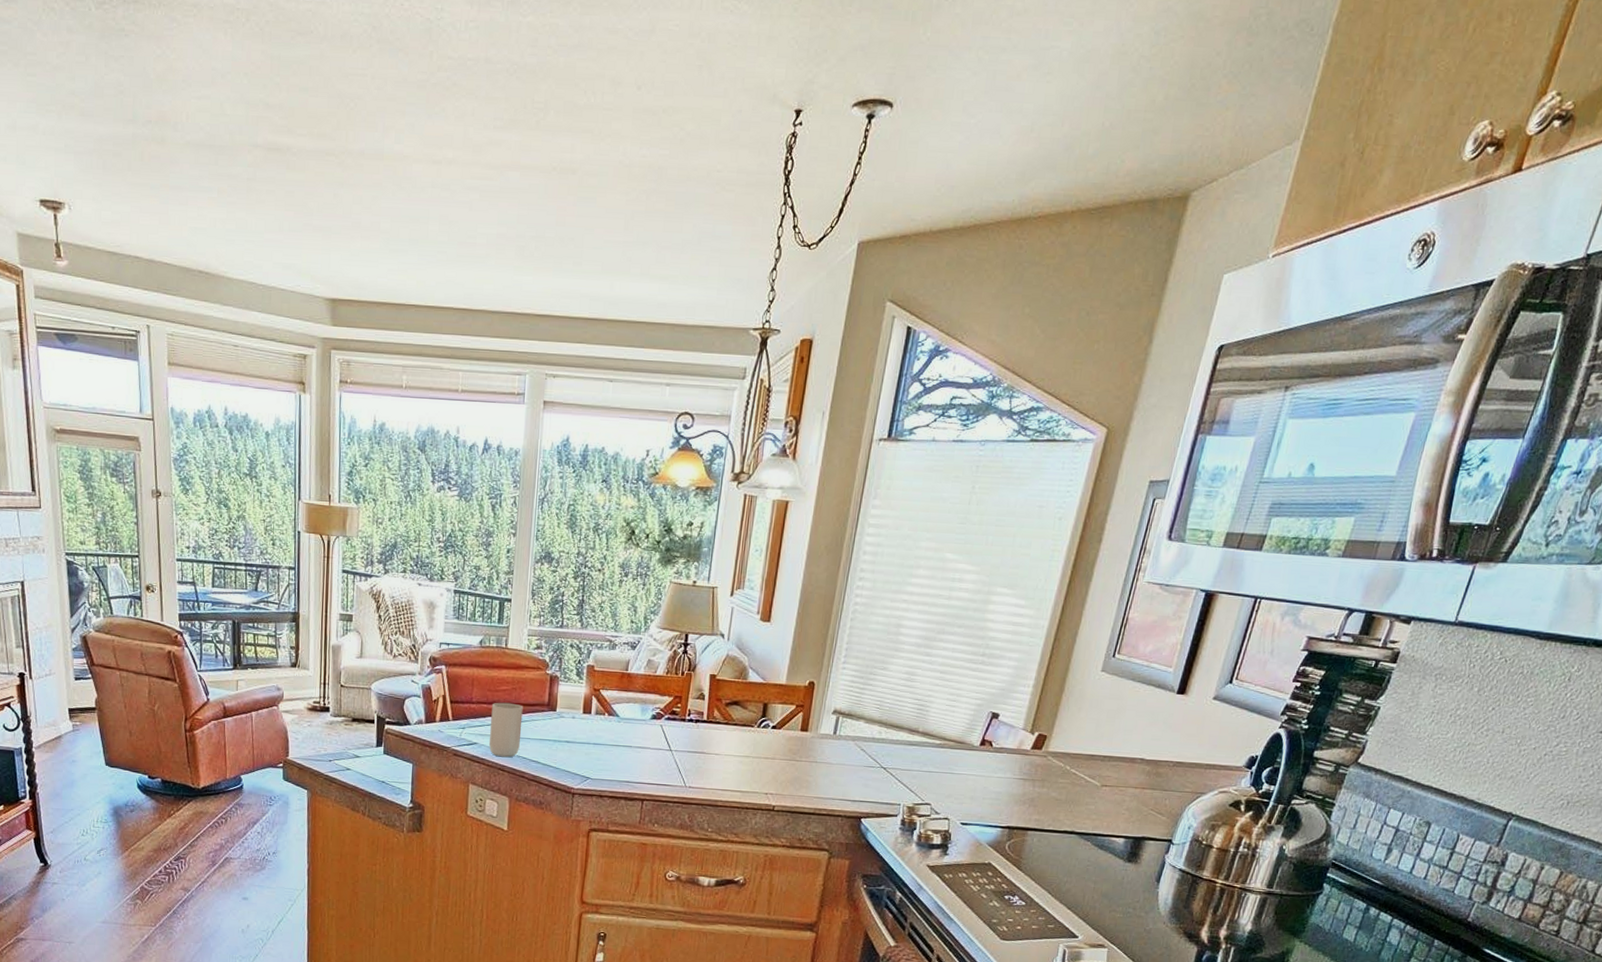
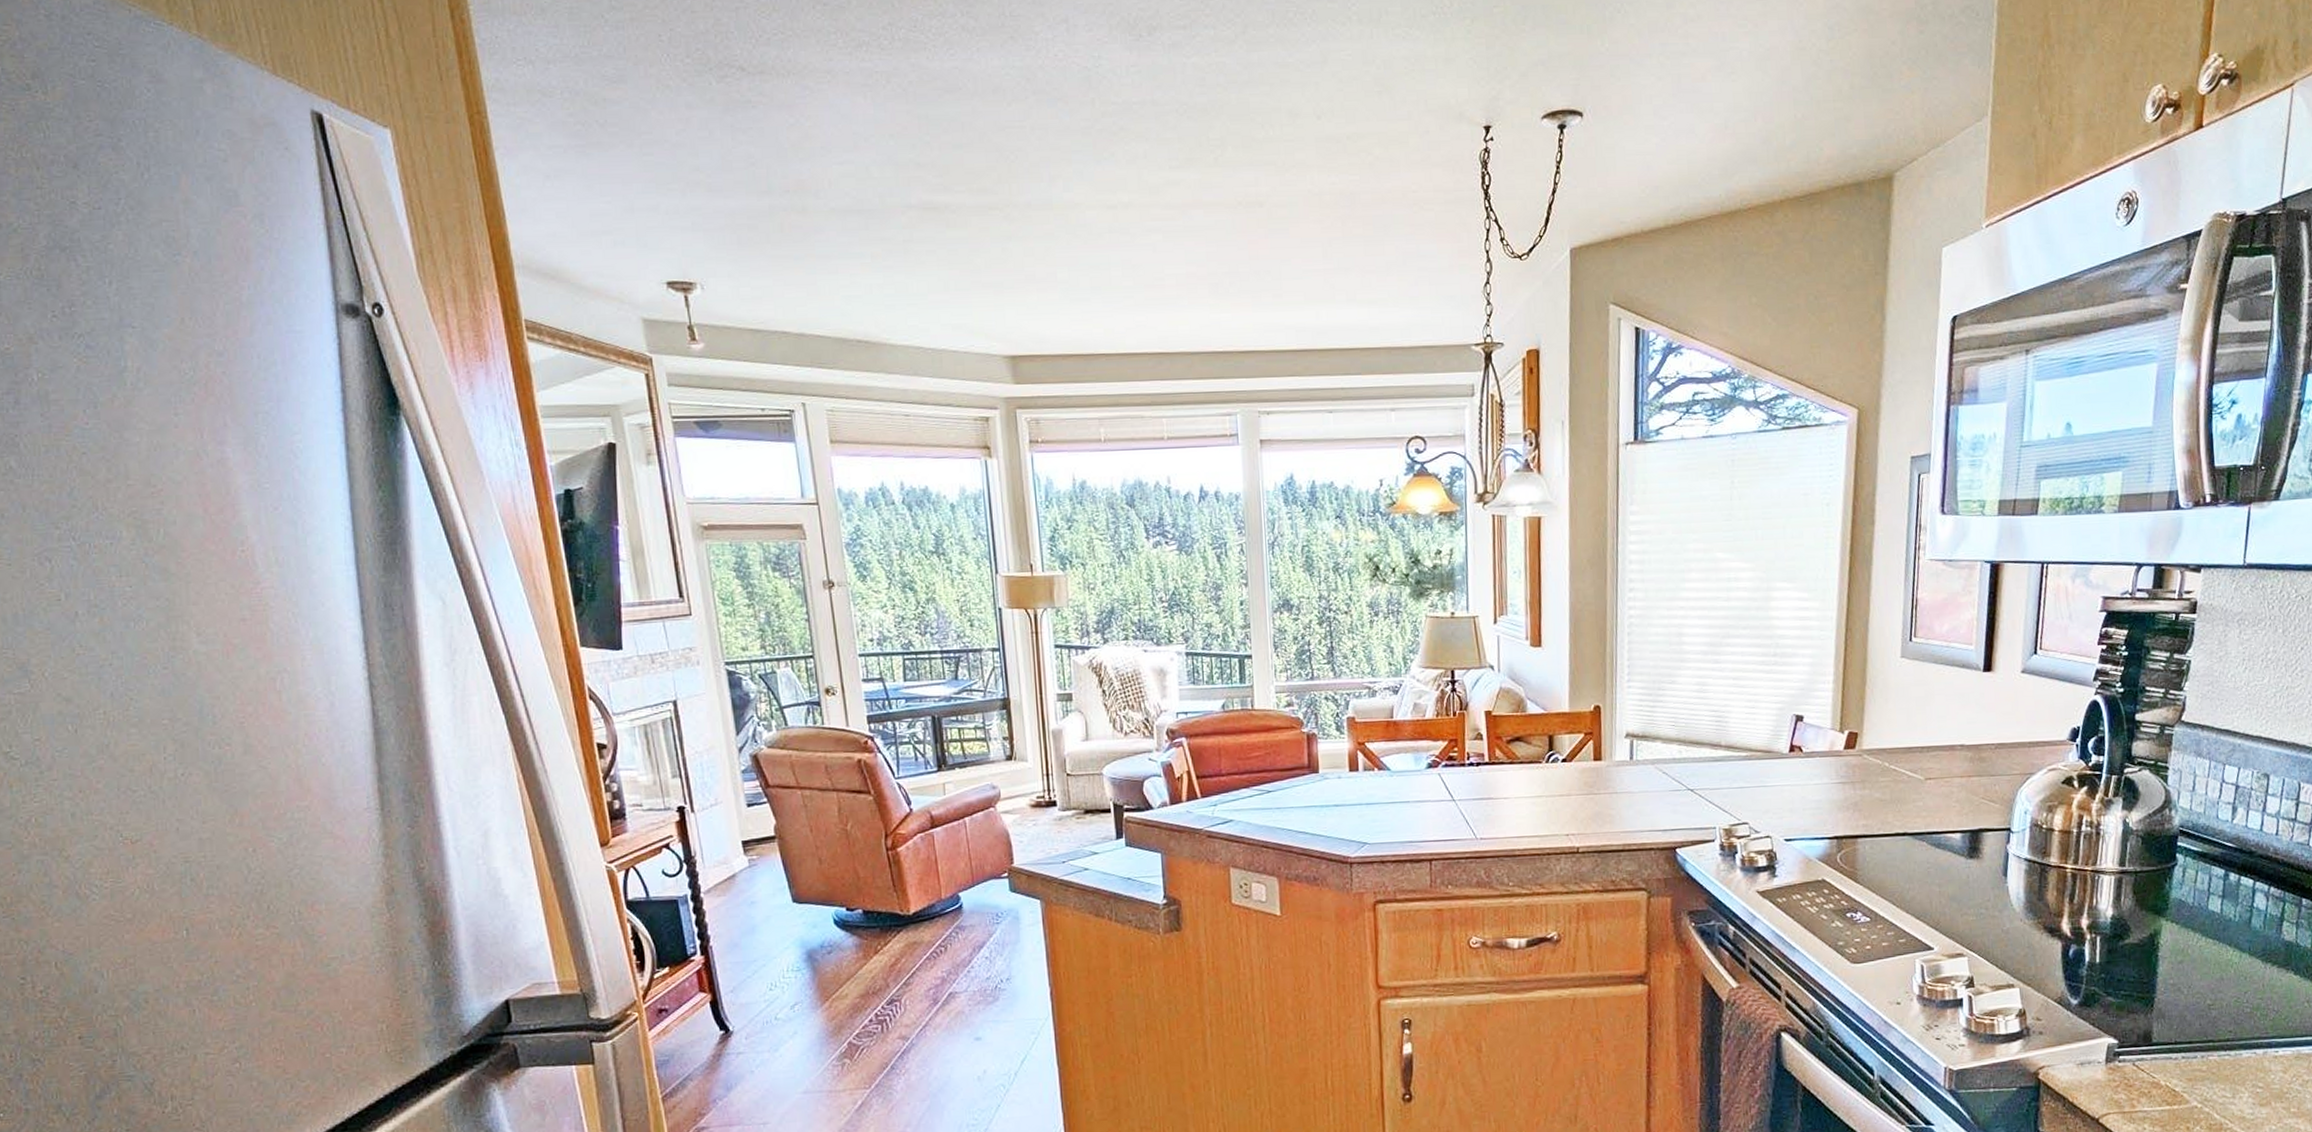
cup: present [488,702,523,758] -> none [1245,770,1283,833]

